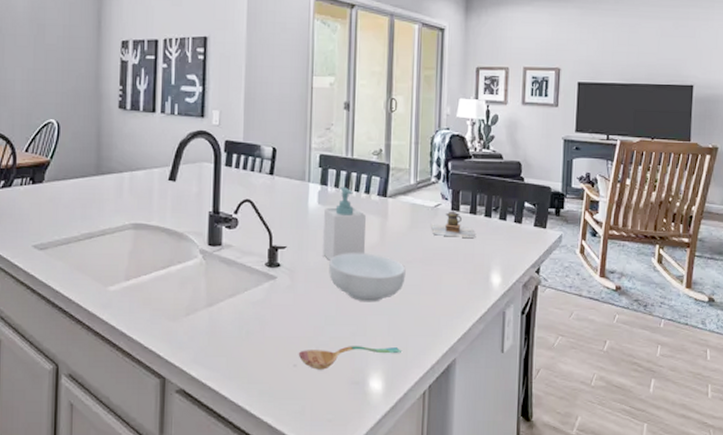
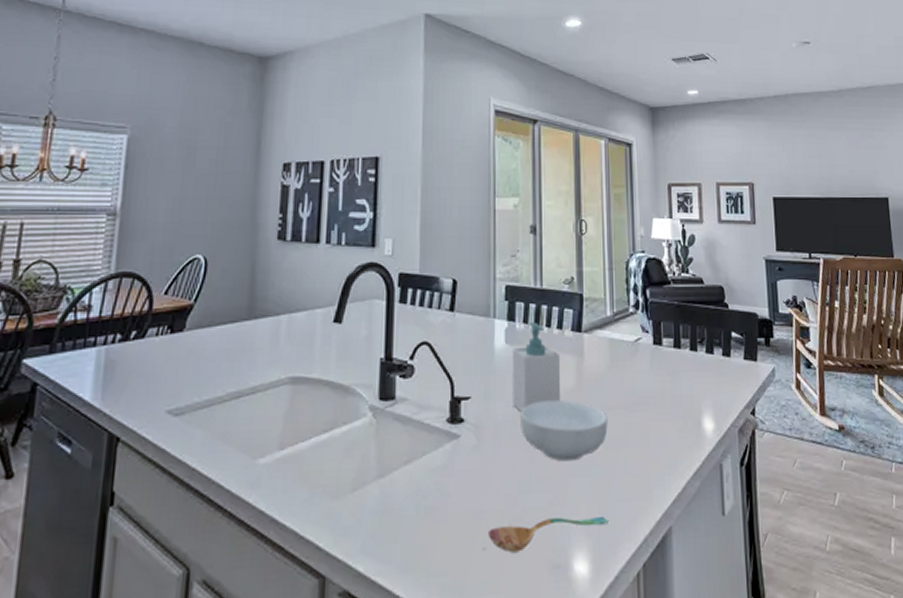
teapot: present [431,211,476,238] -> none [633,345,683,376]

